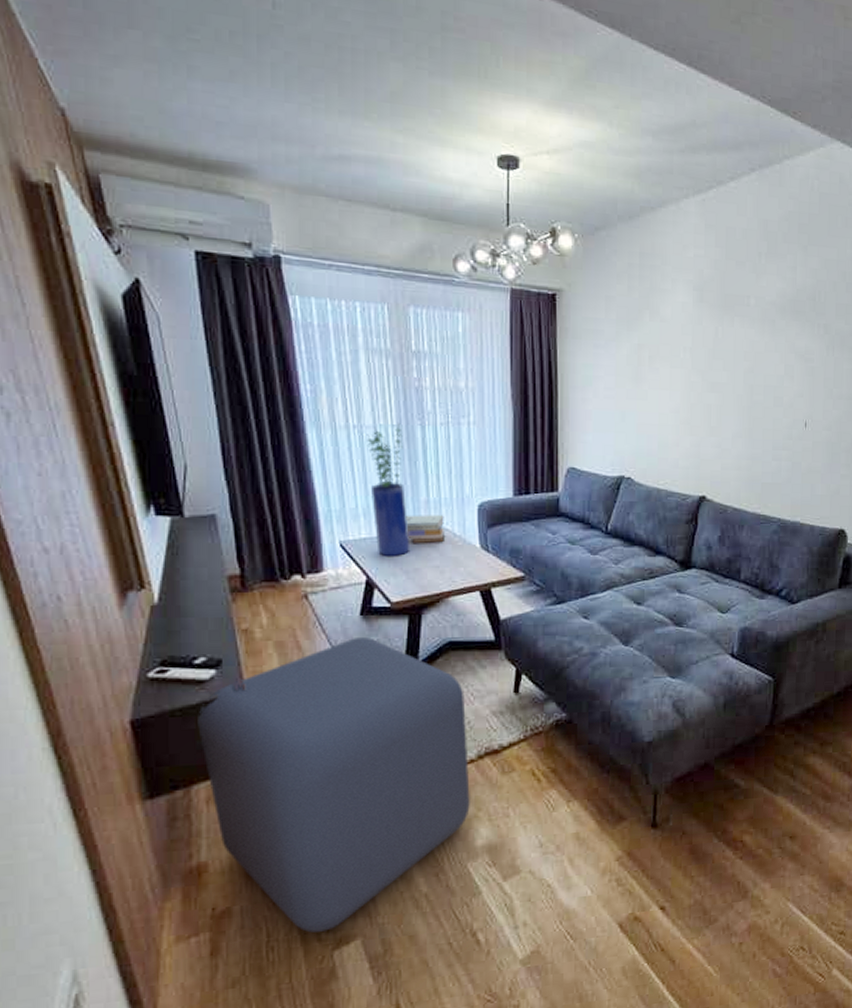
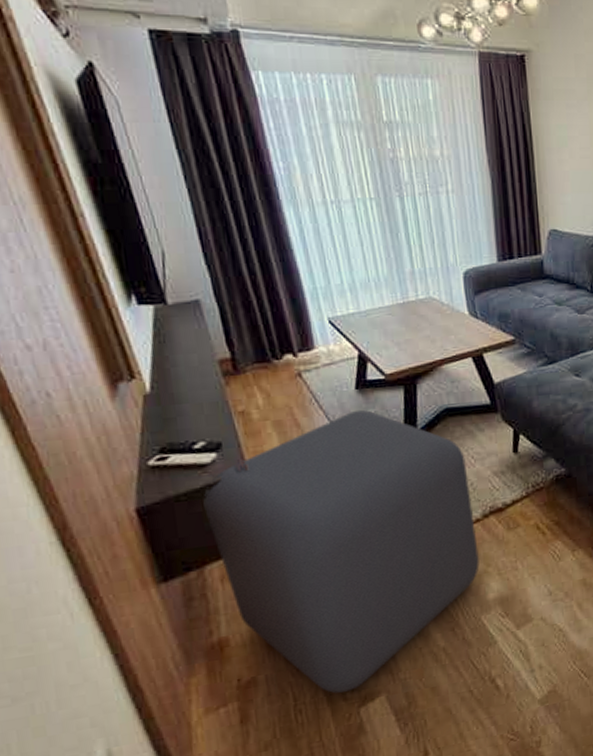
vase: present [367,423,411,556] -> none [345,196,400,330]
books: present [406,515,444,544] -> none [392,285,433,316]

